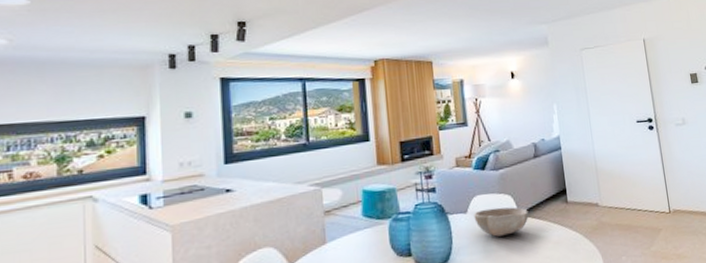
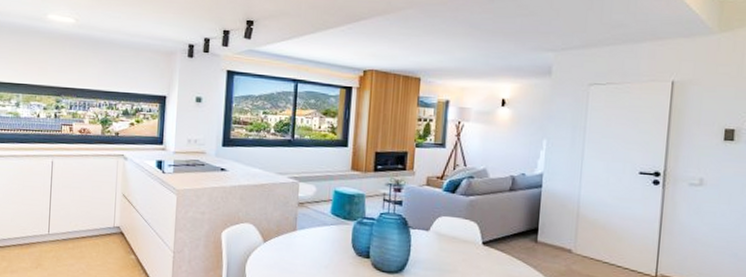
bowl: present [474,207,529,237] -> none [435,230,492,260]

